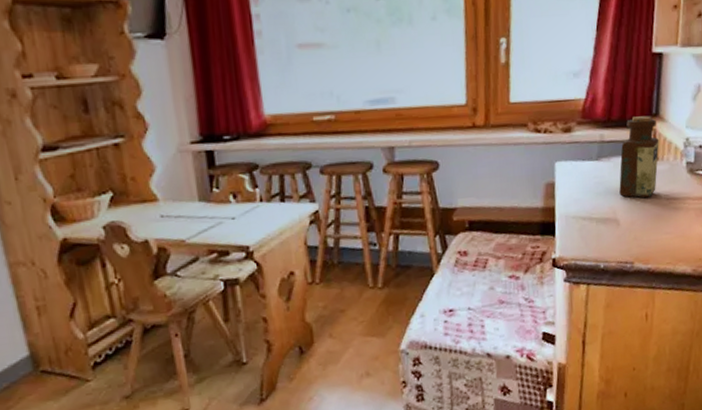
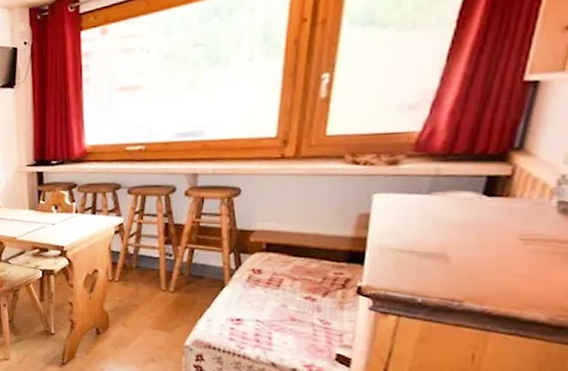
bottle: present [619,115,659,198] -> none [454,149,520,237]

